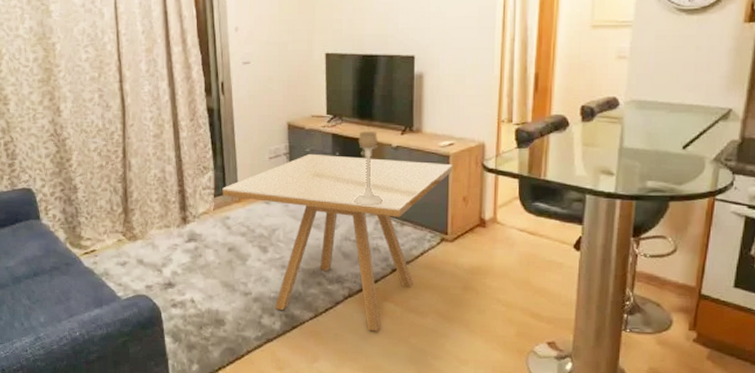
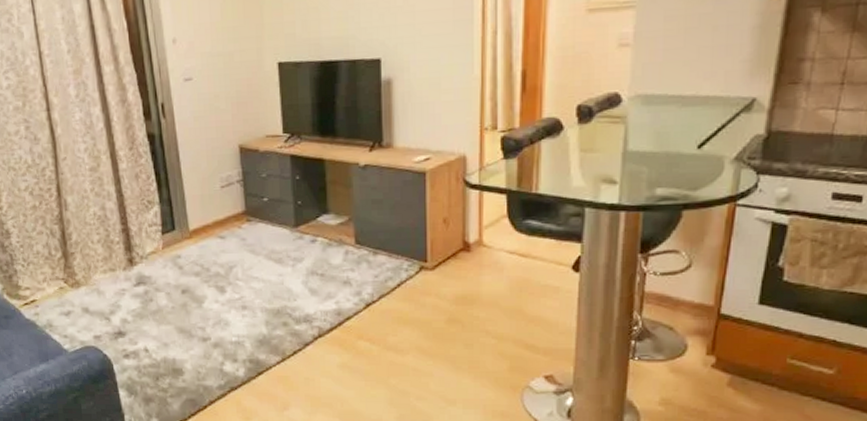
dining table: present [222,153,453,332] -> none [170,179,430,373]
candle holder: present [354,131,383,206] -> none [319,150,352,234]

